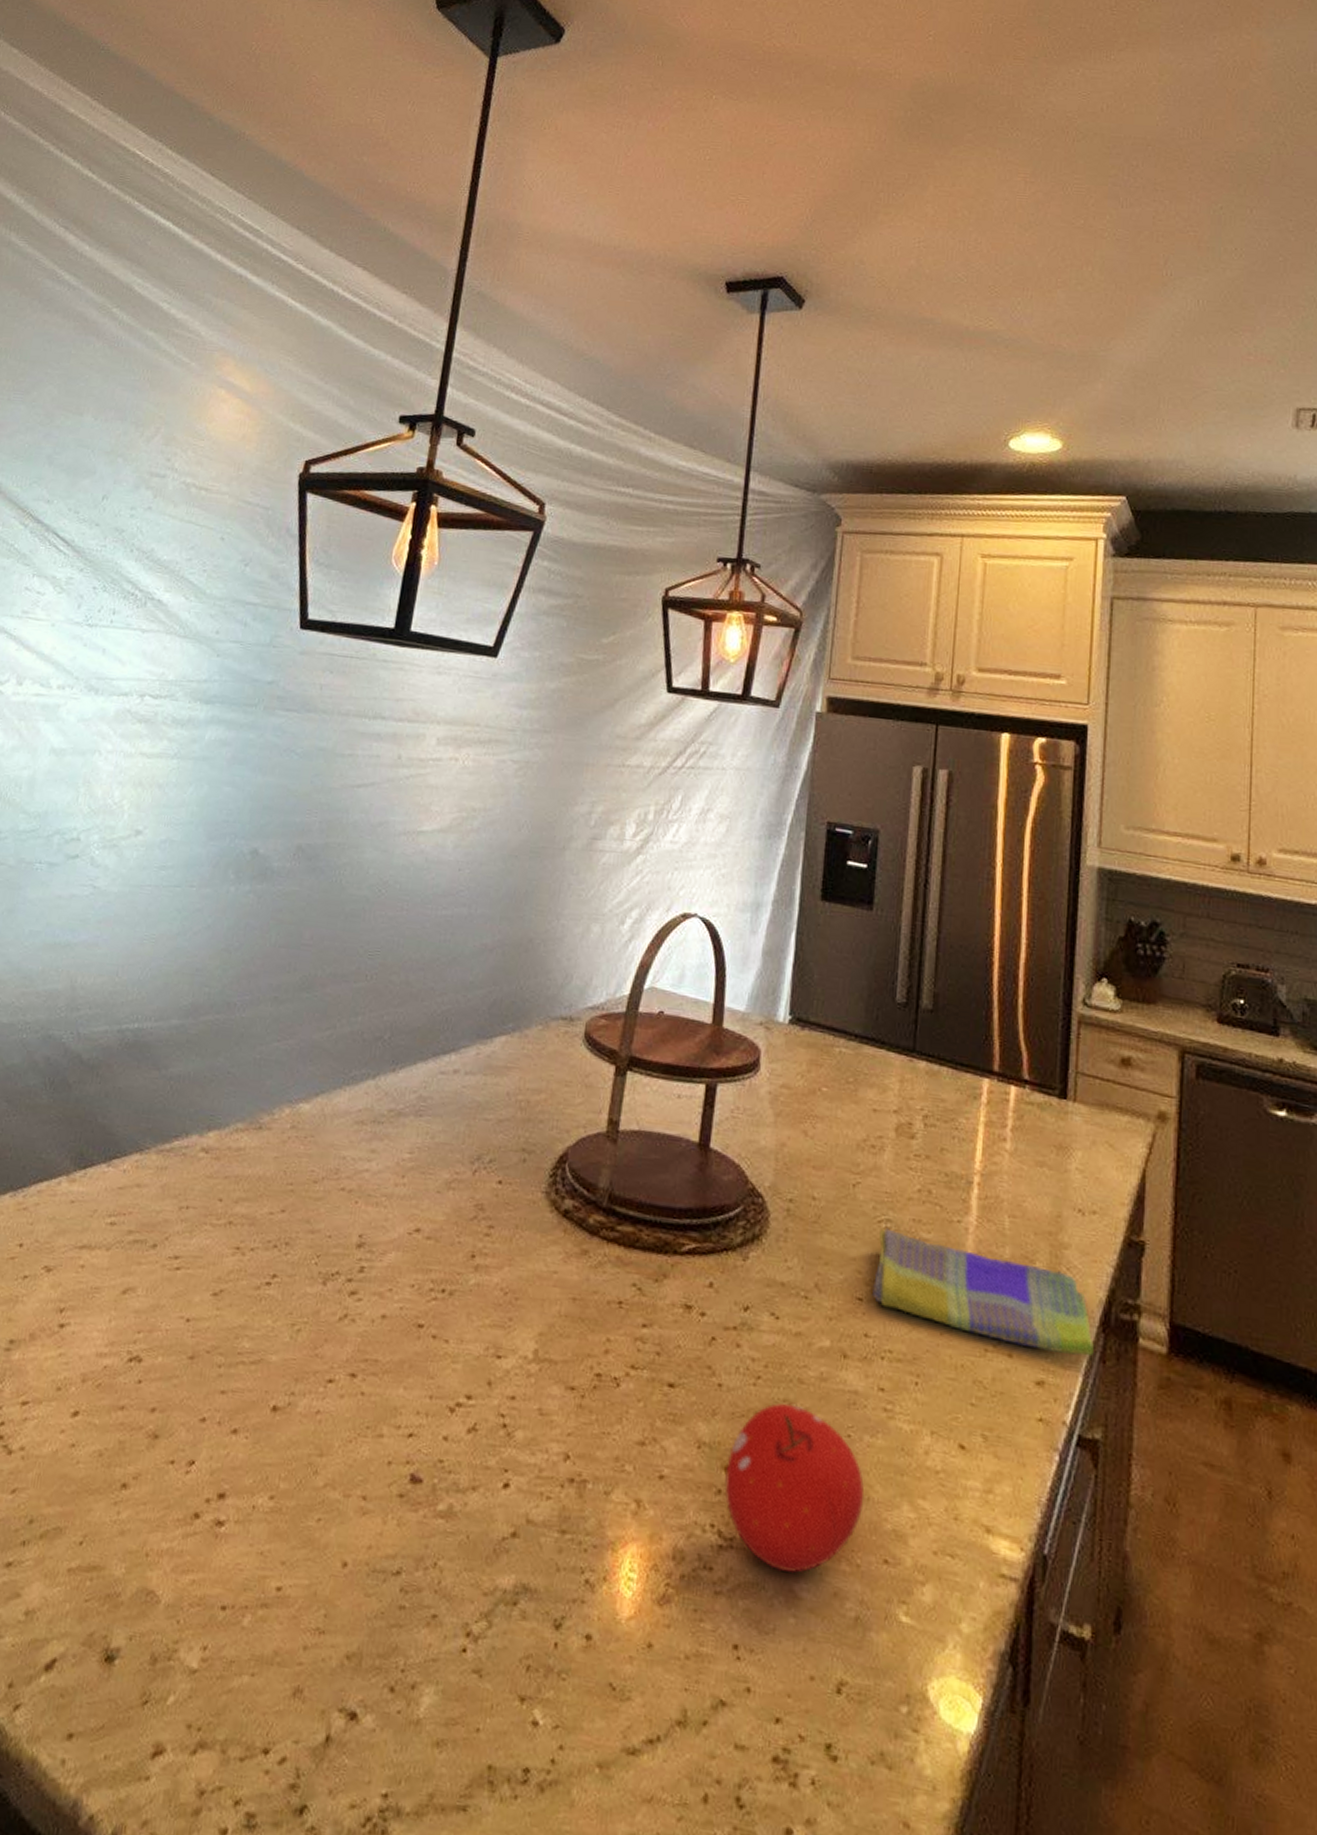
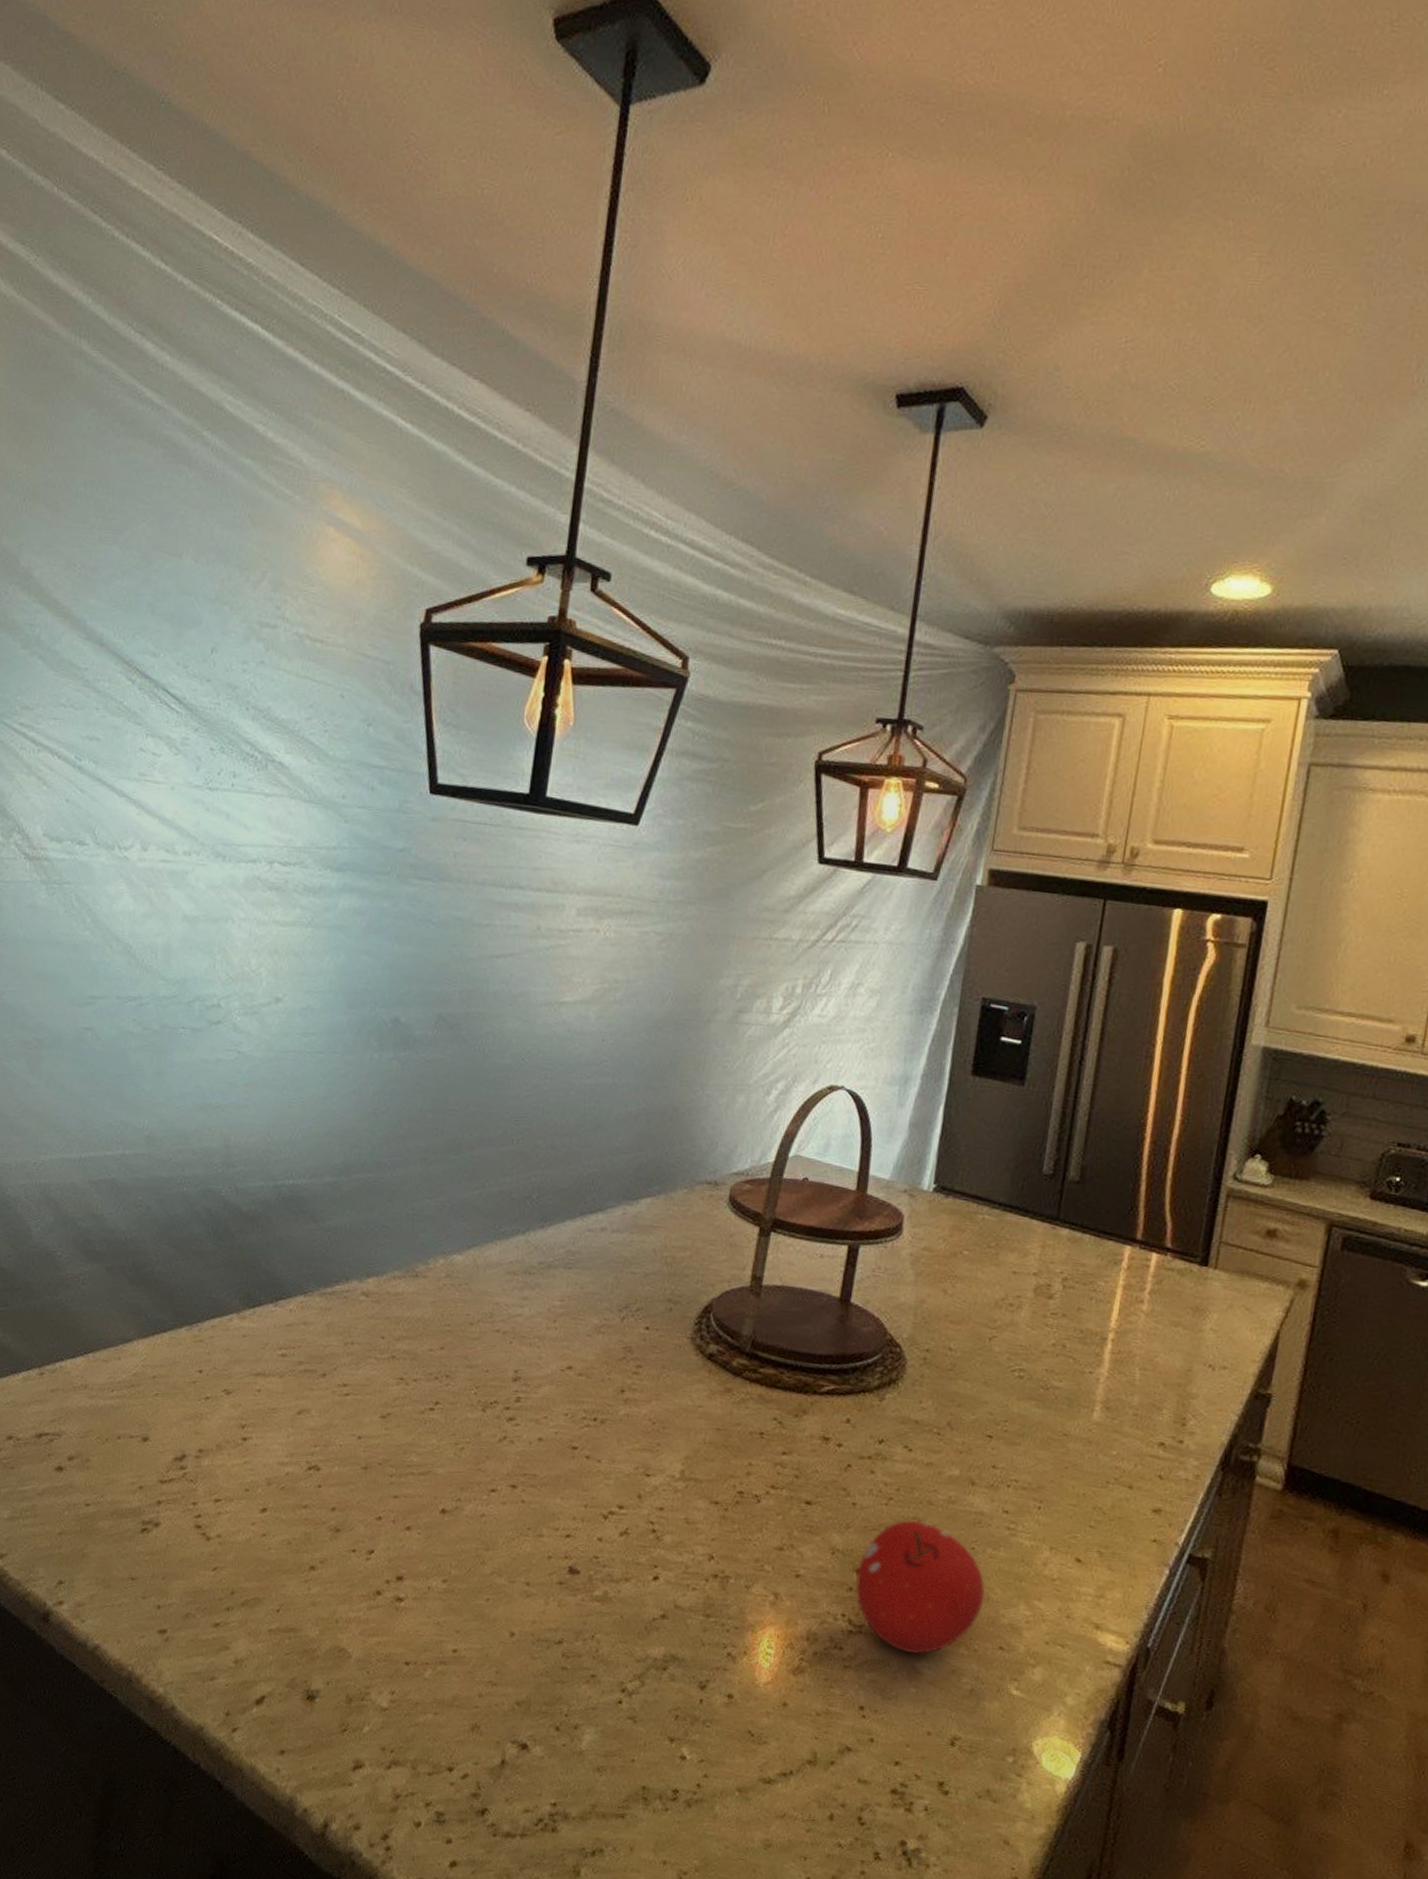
dish towel: present [871,1228,1094,1357] -> none [1001,1376,1212,1490]

